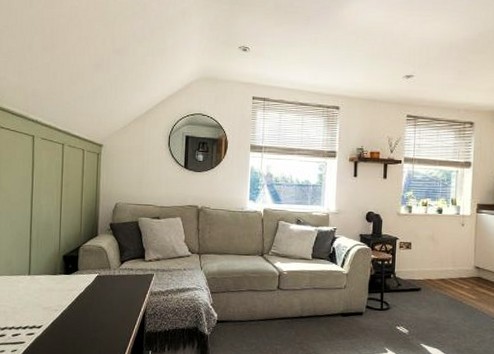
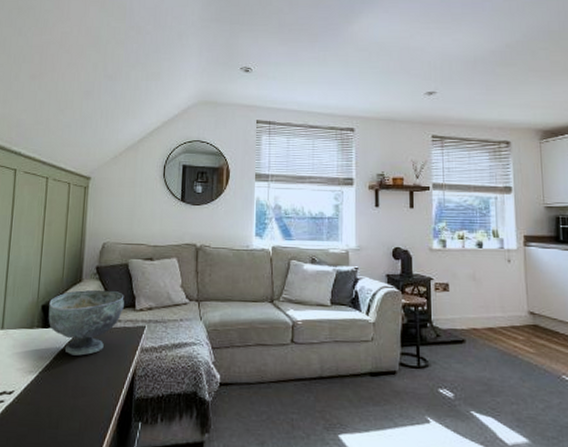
bowl: none [69,243,135,298] -> present [48,289,125,356]

